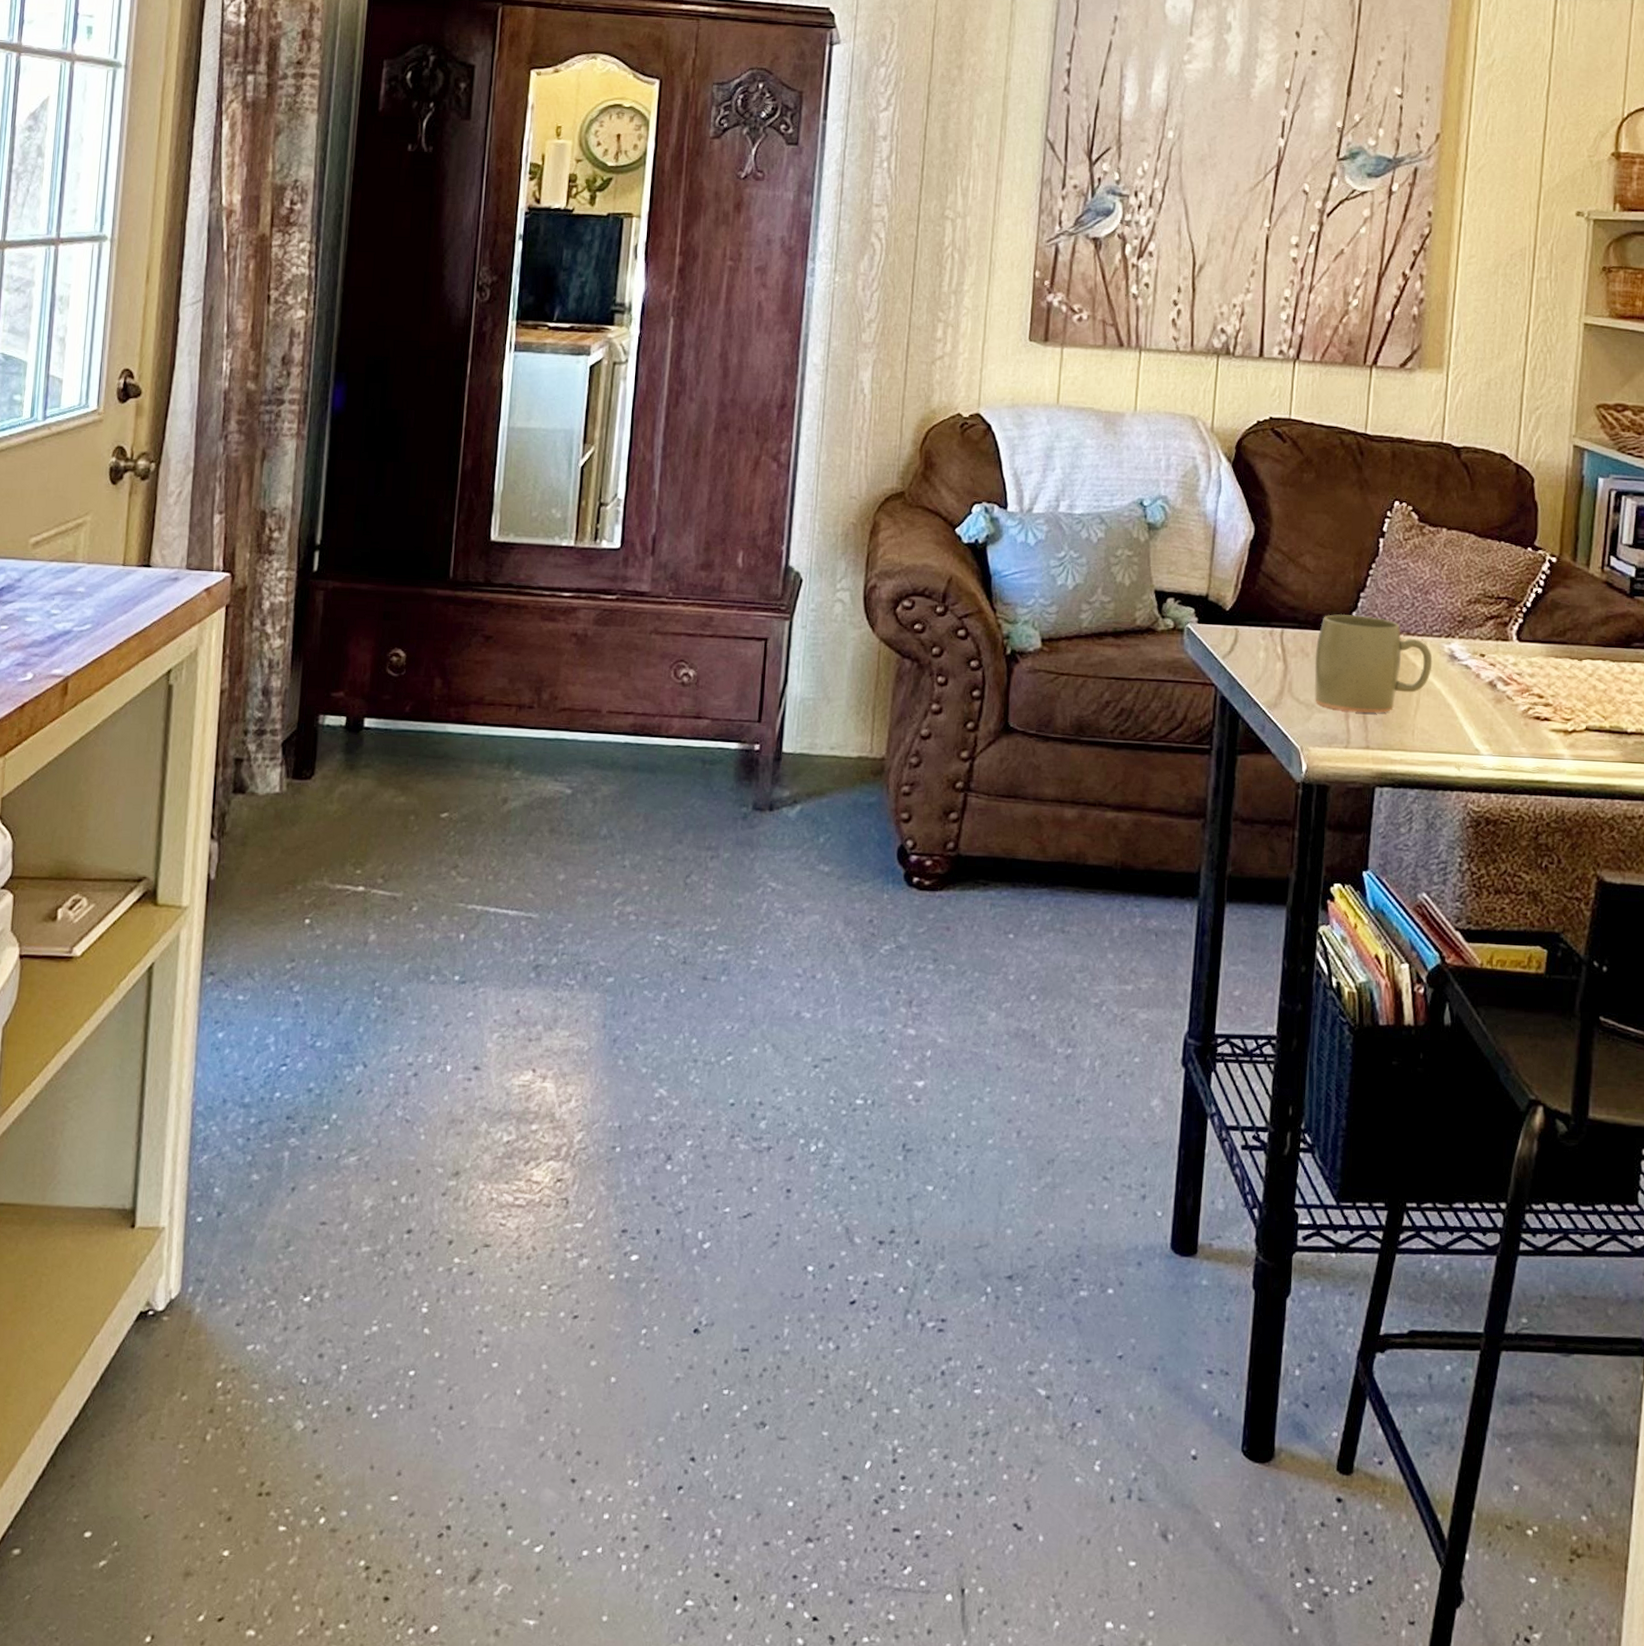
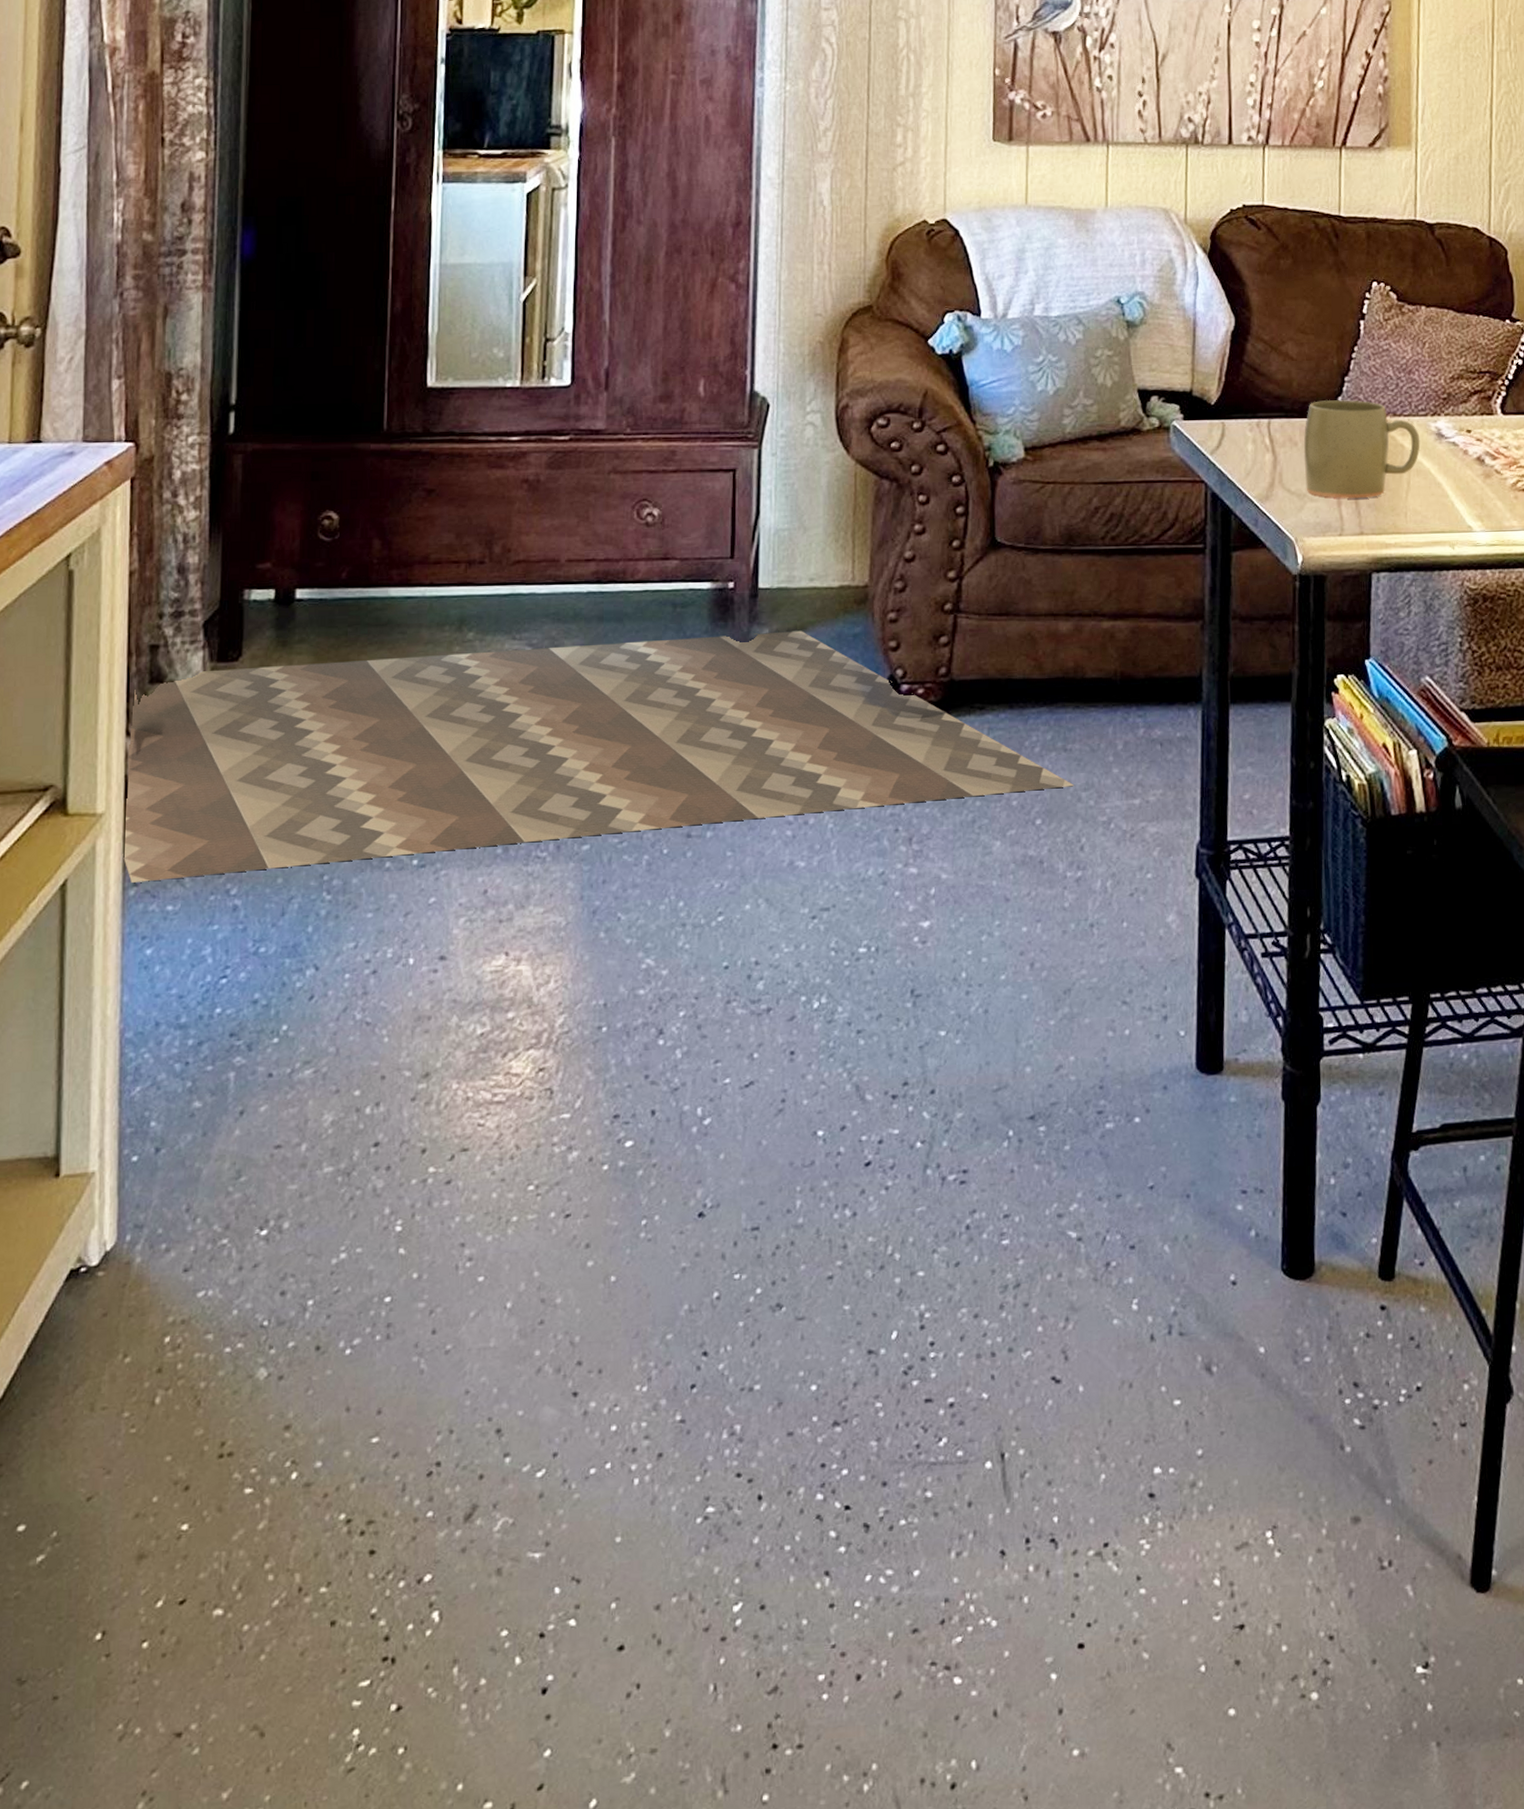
area rug: none [202,785,1069,972] -> present [122,631,1074,883]

